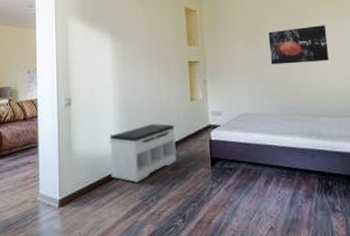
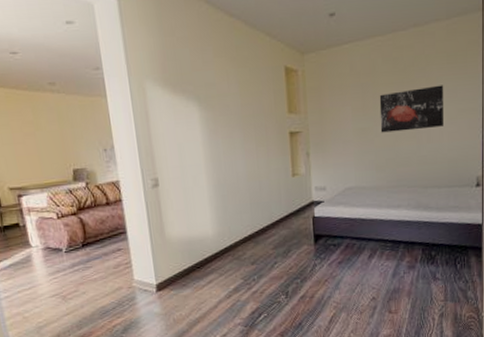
bench: present [109,124,177,183] -> none [205,202,278,264]

